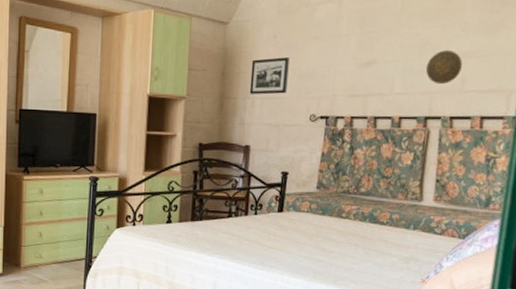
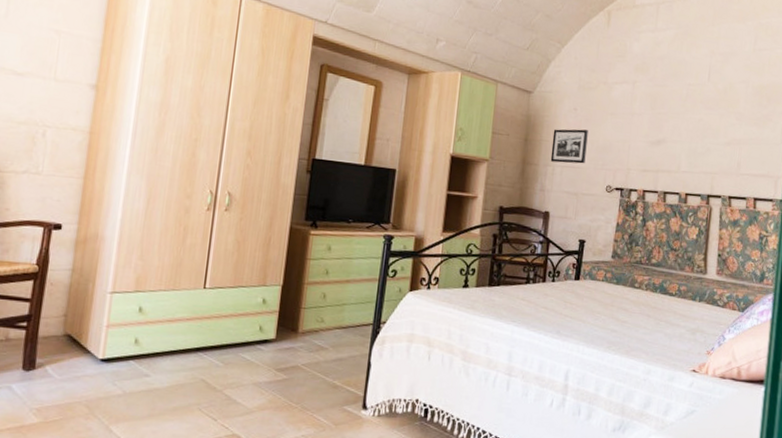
decorative plate: present [425,50,463,85] -> none [707,136,738,167]

